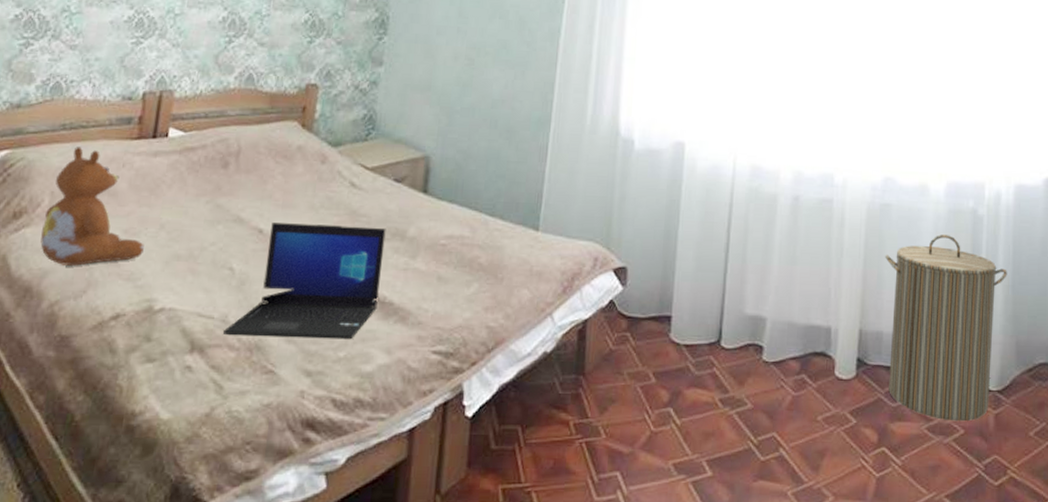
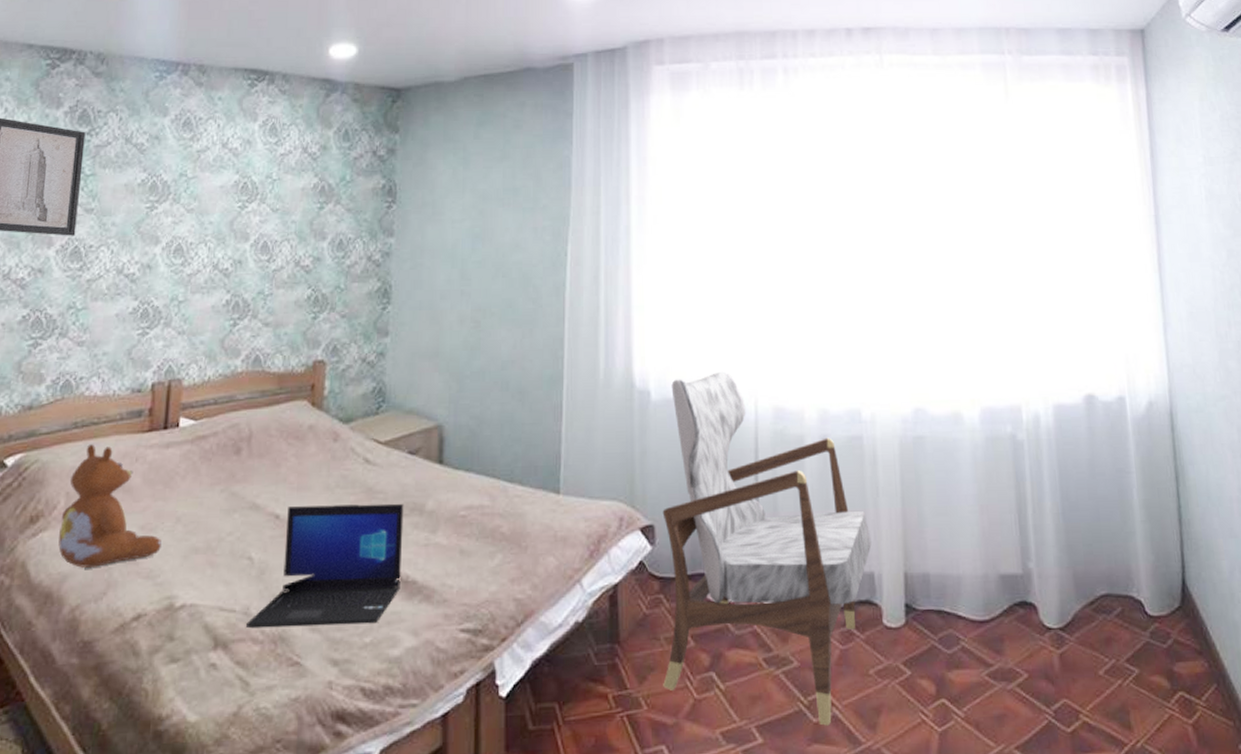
armchair: none [622,128,832,464] -> present [662,372,872,726]
laundry hamper: present [885,235,1007,422] -> none [923,464,1056,665]

